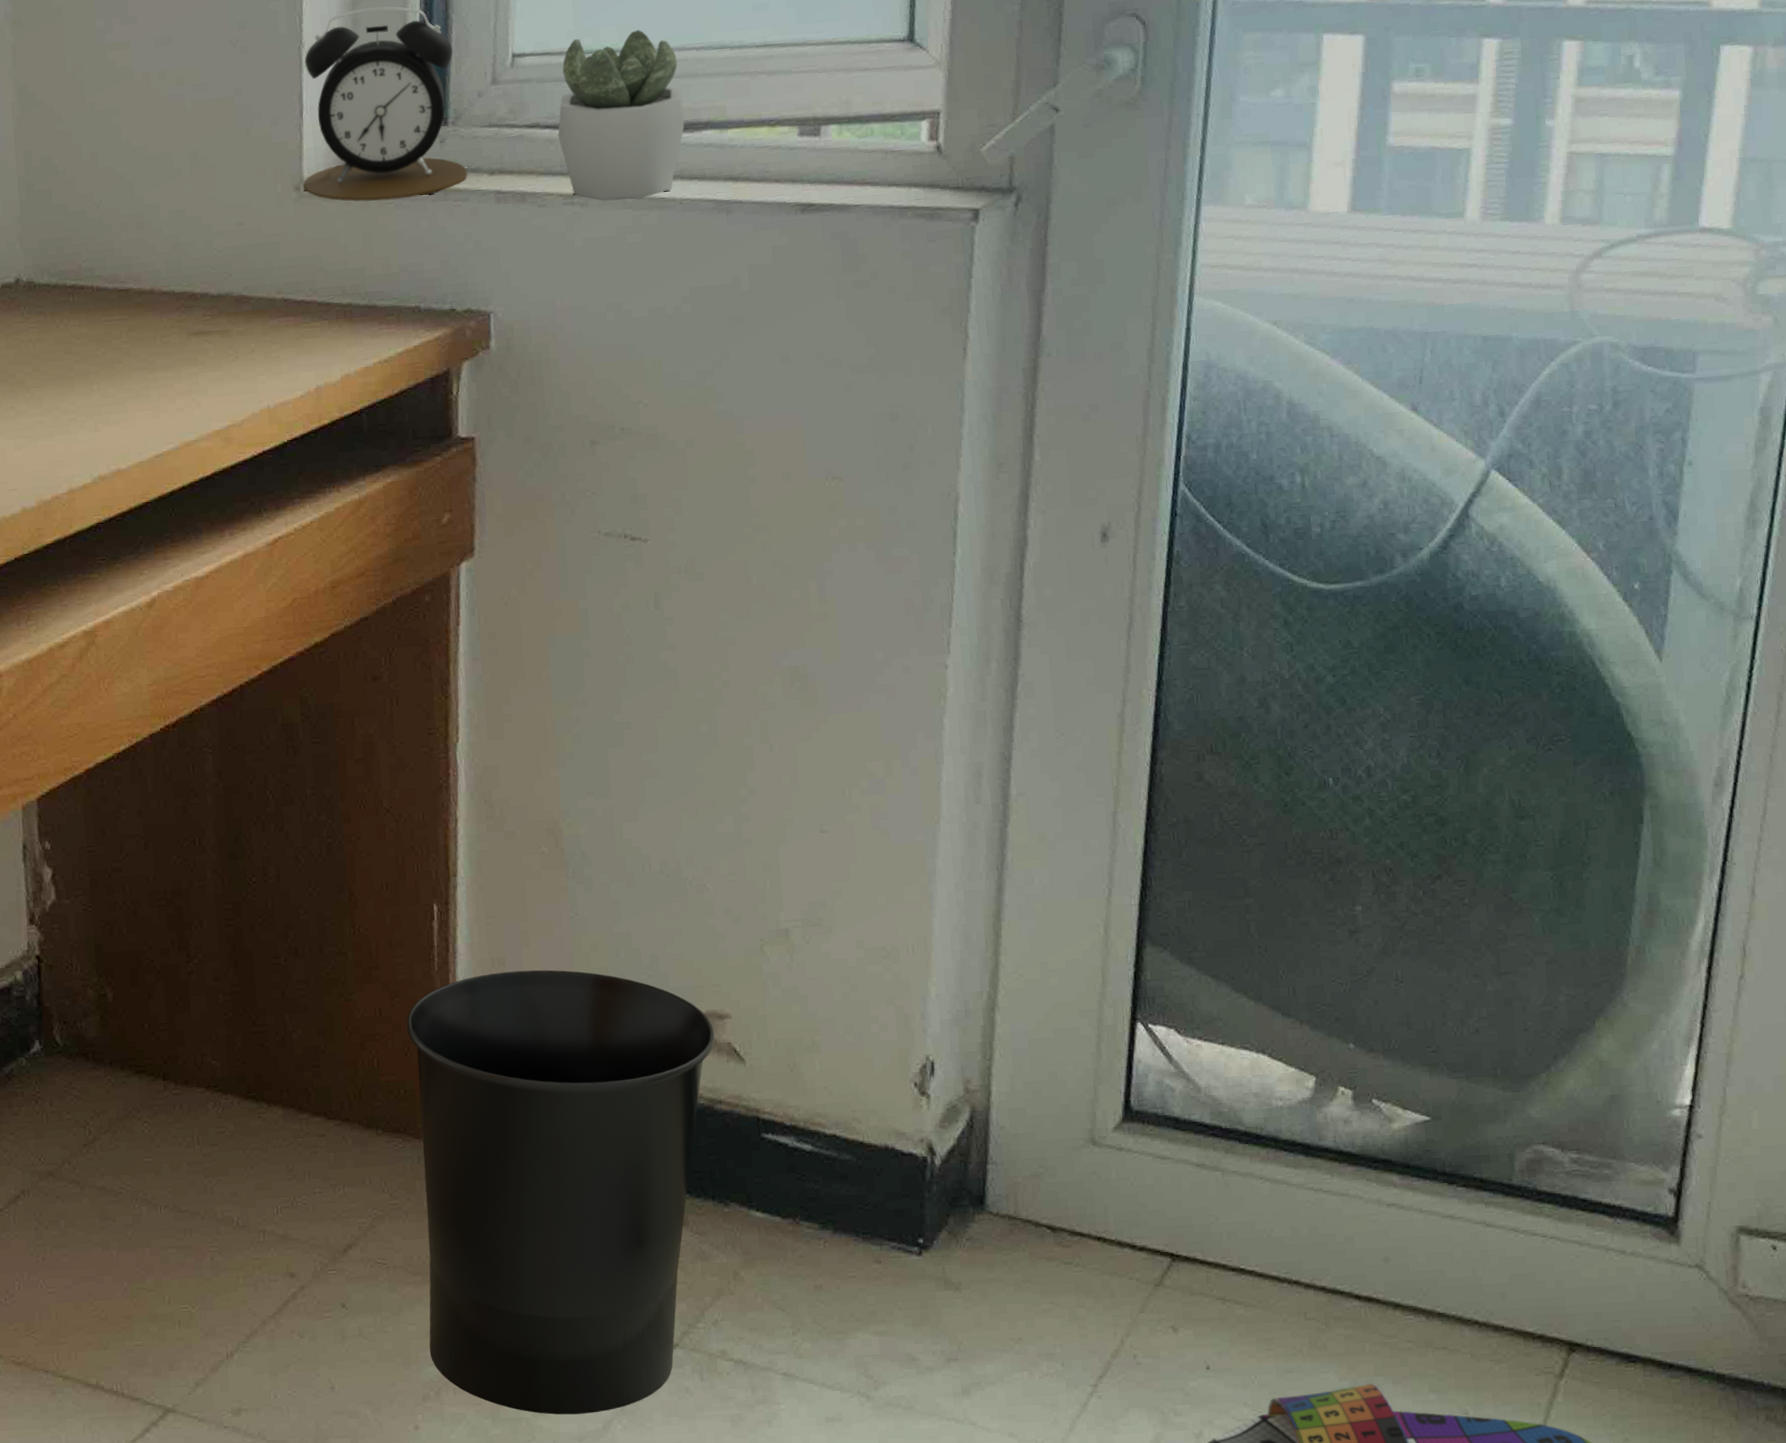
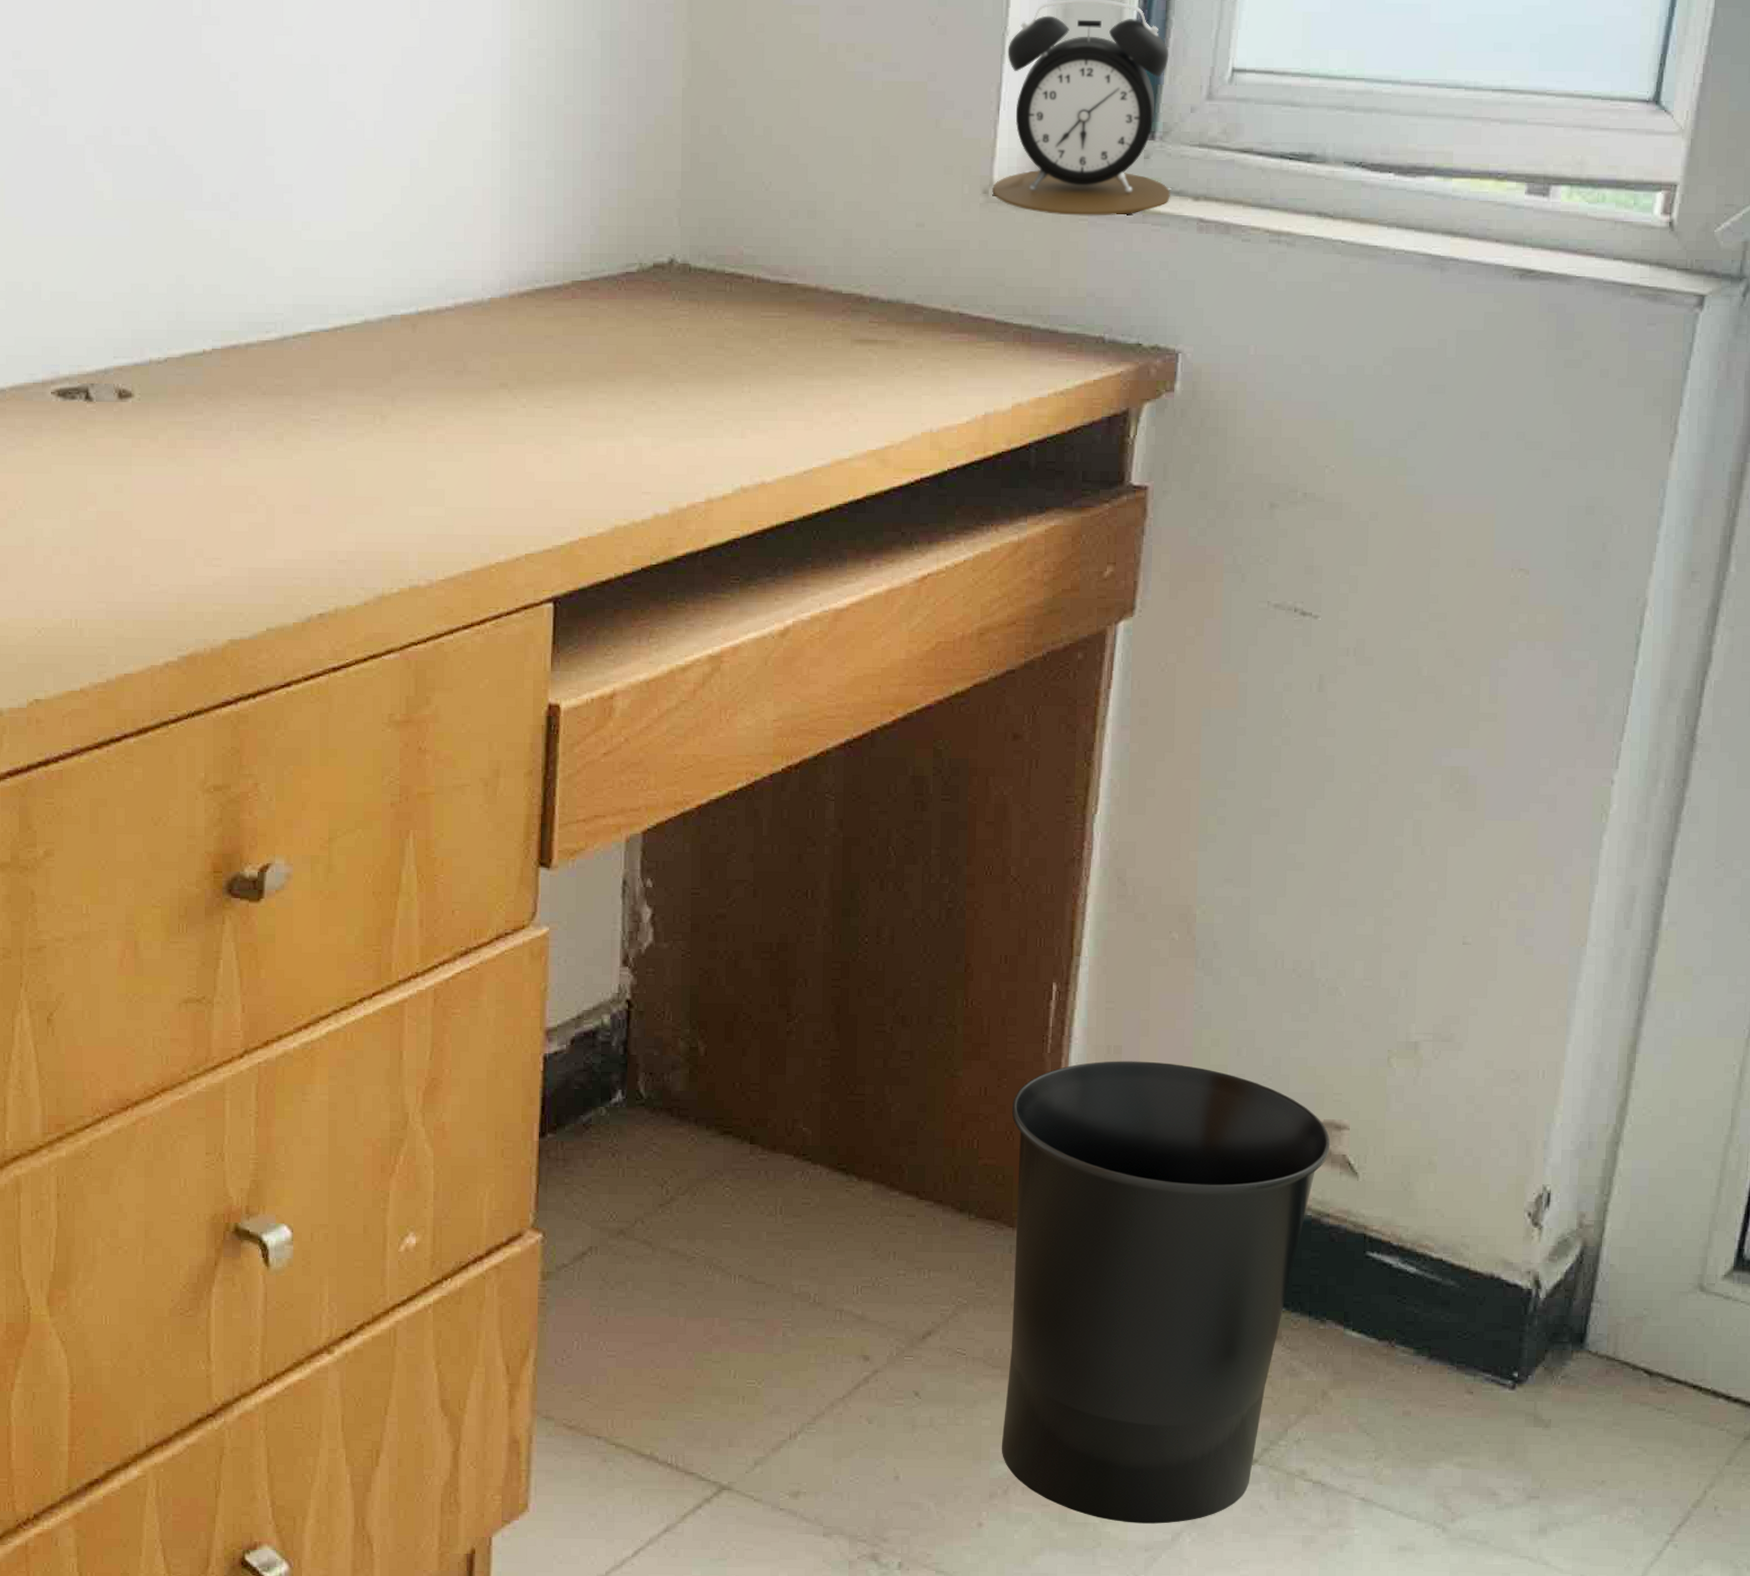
succulent plant: present [557,30,685,201] -> none [1271,57,1408,244]

